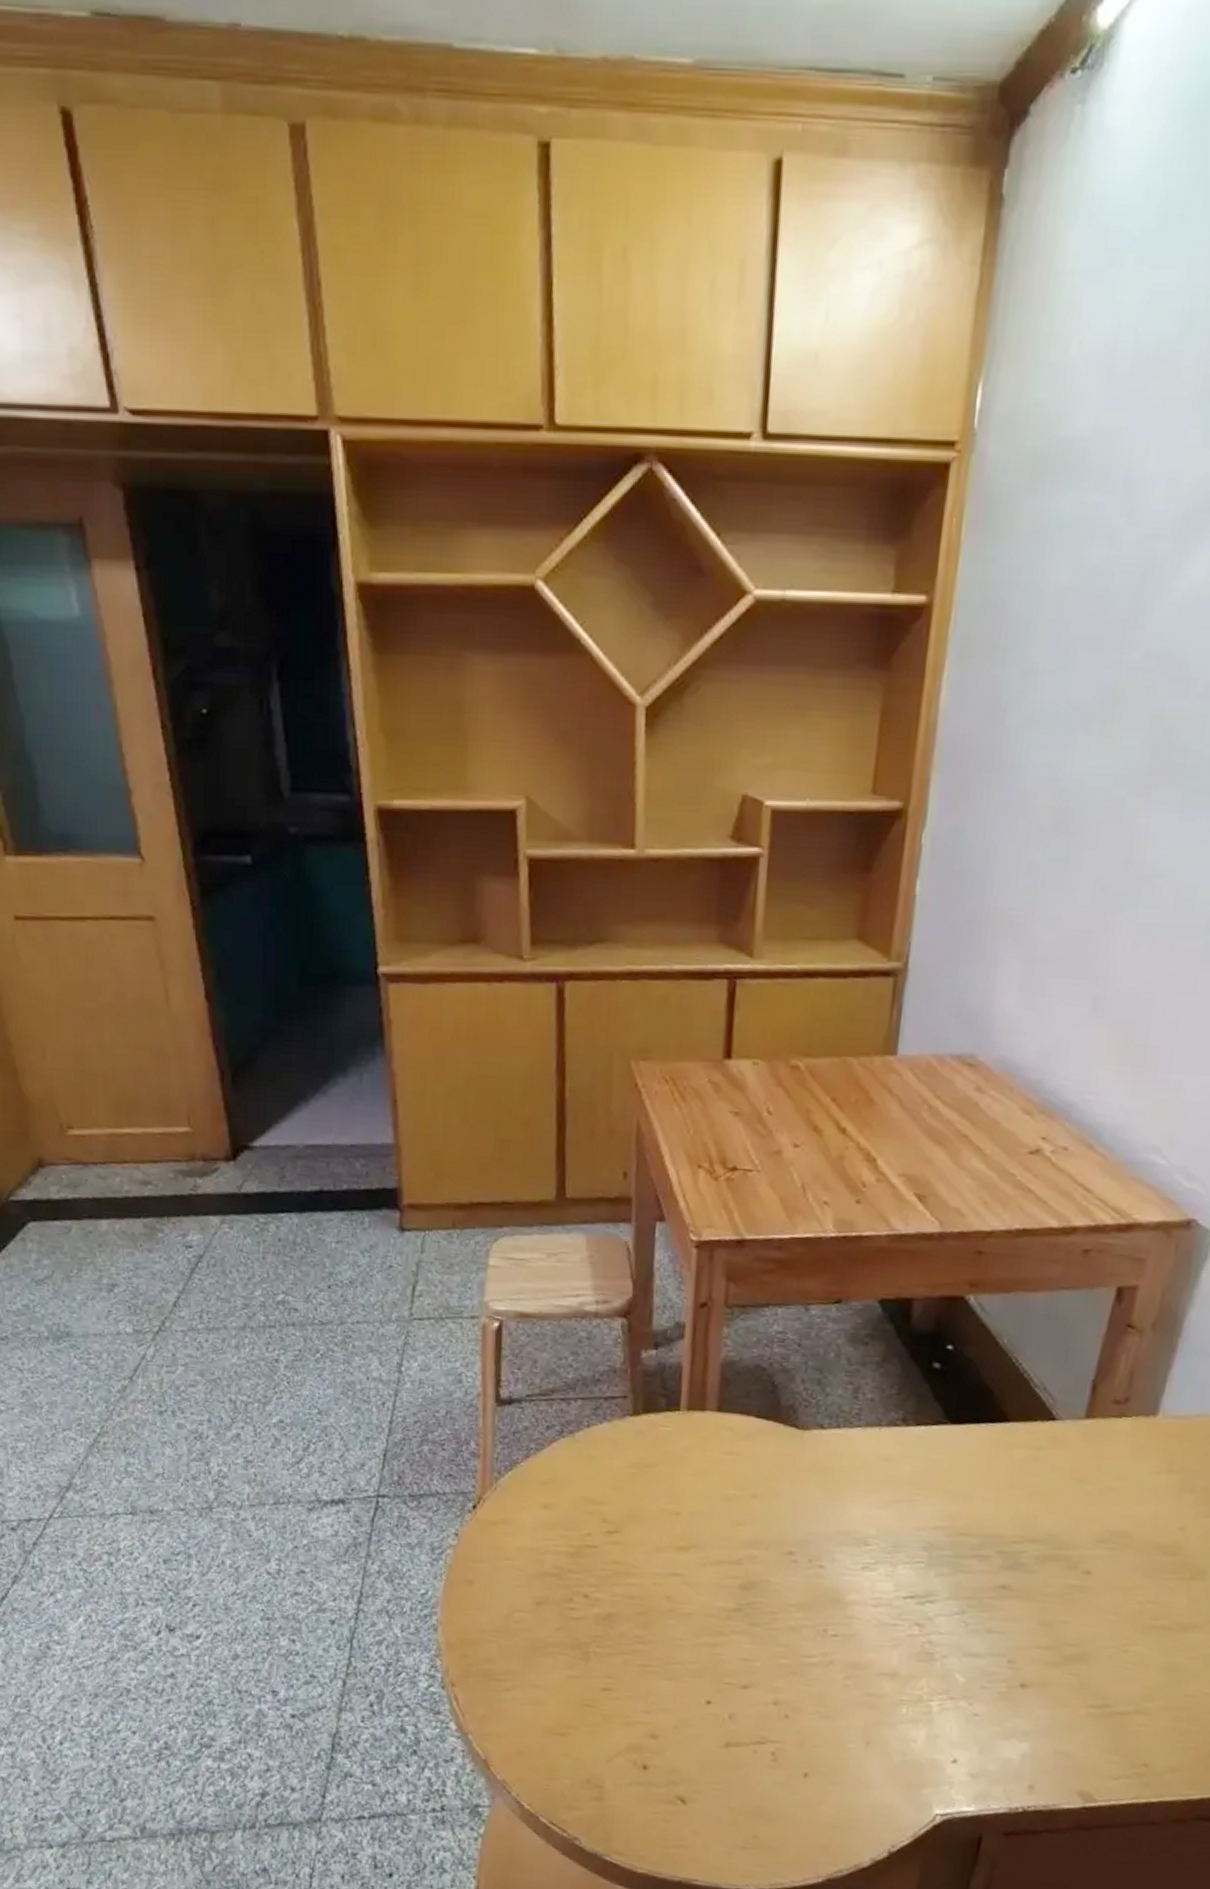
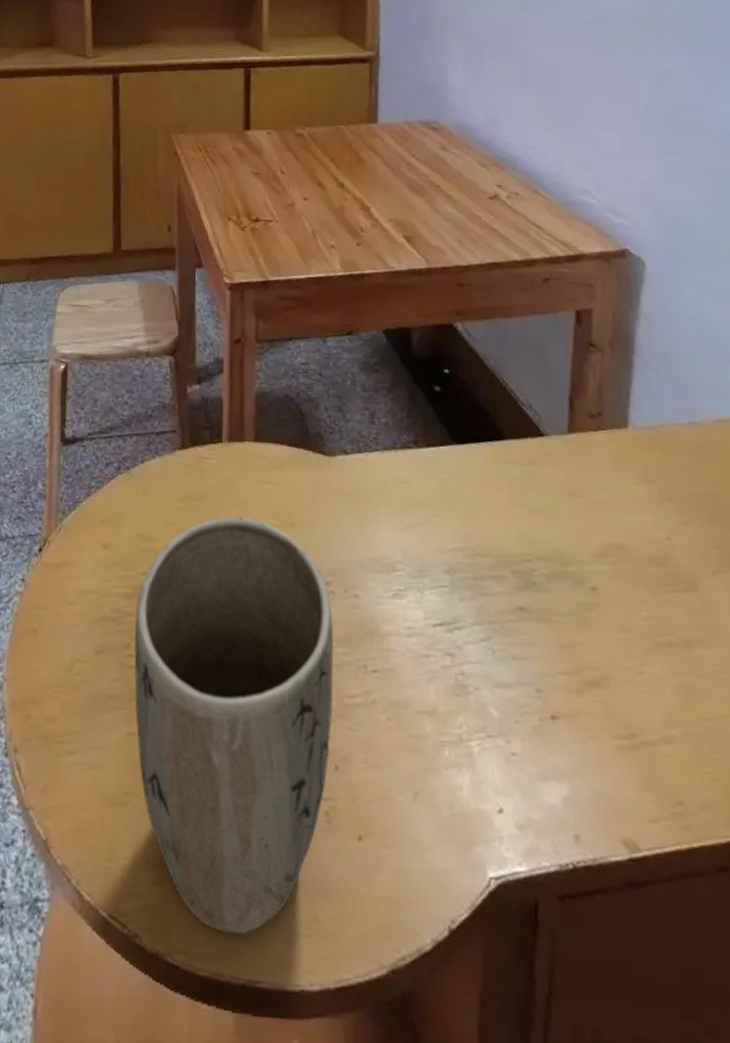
plant pot: none [576,1485,794,1844] -> present [134,517,334,935]

